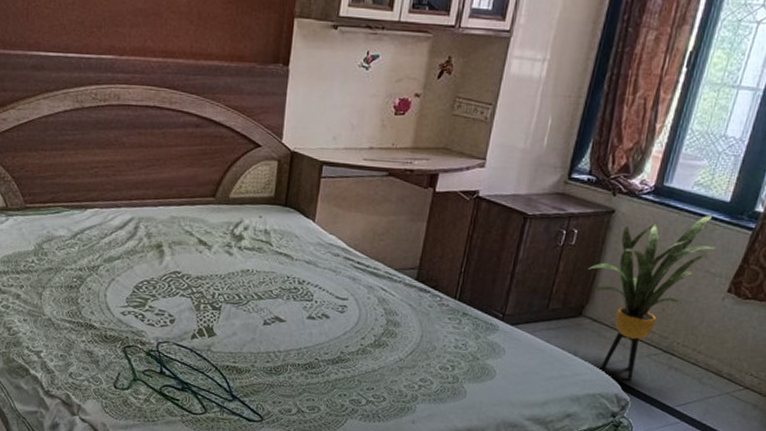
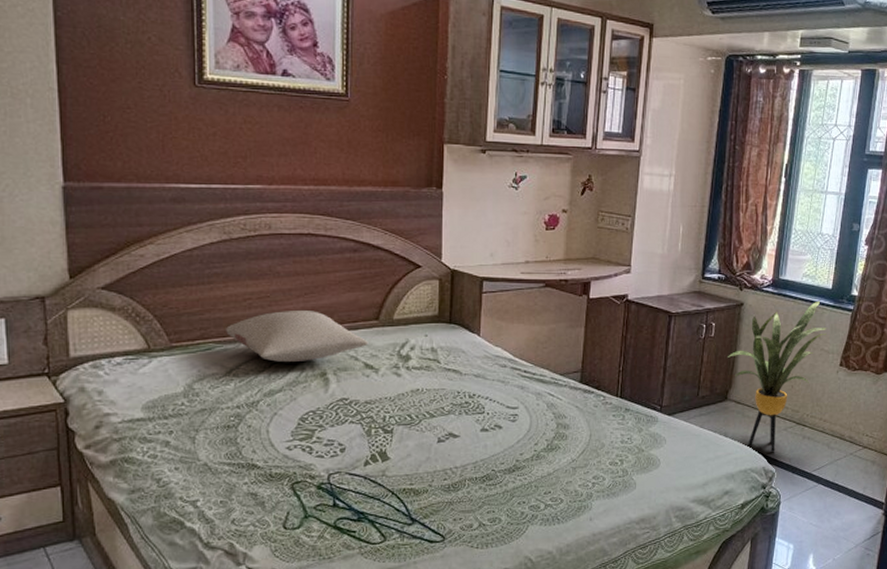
pillow: none [74,181,204,232] -> present [226,311,369,362]

